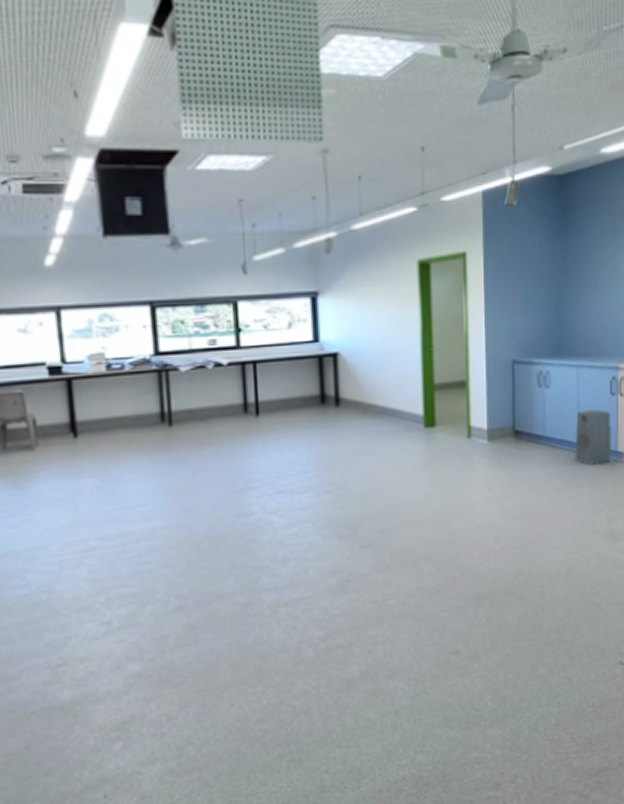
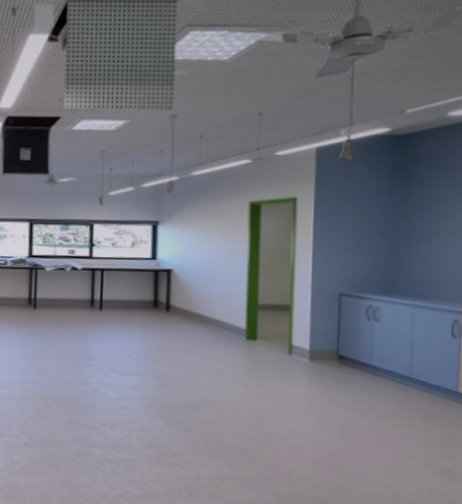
air purifier: present [575,409,612,465] -> none [406,347,452,402]

